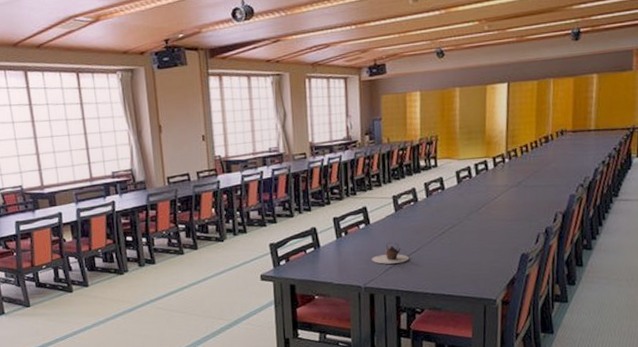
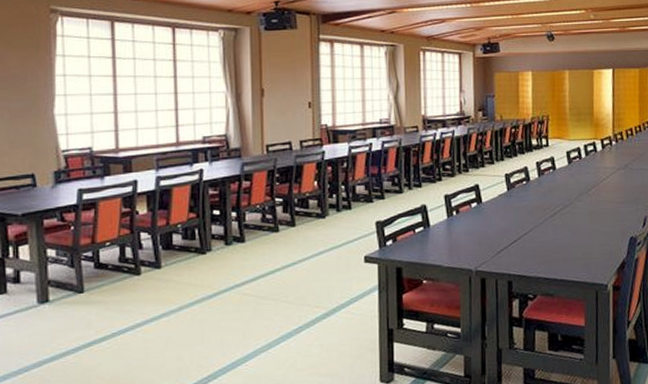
teapot: present [372,242,410,264] -> none [484,223,522,246]

